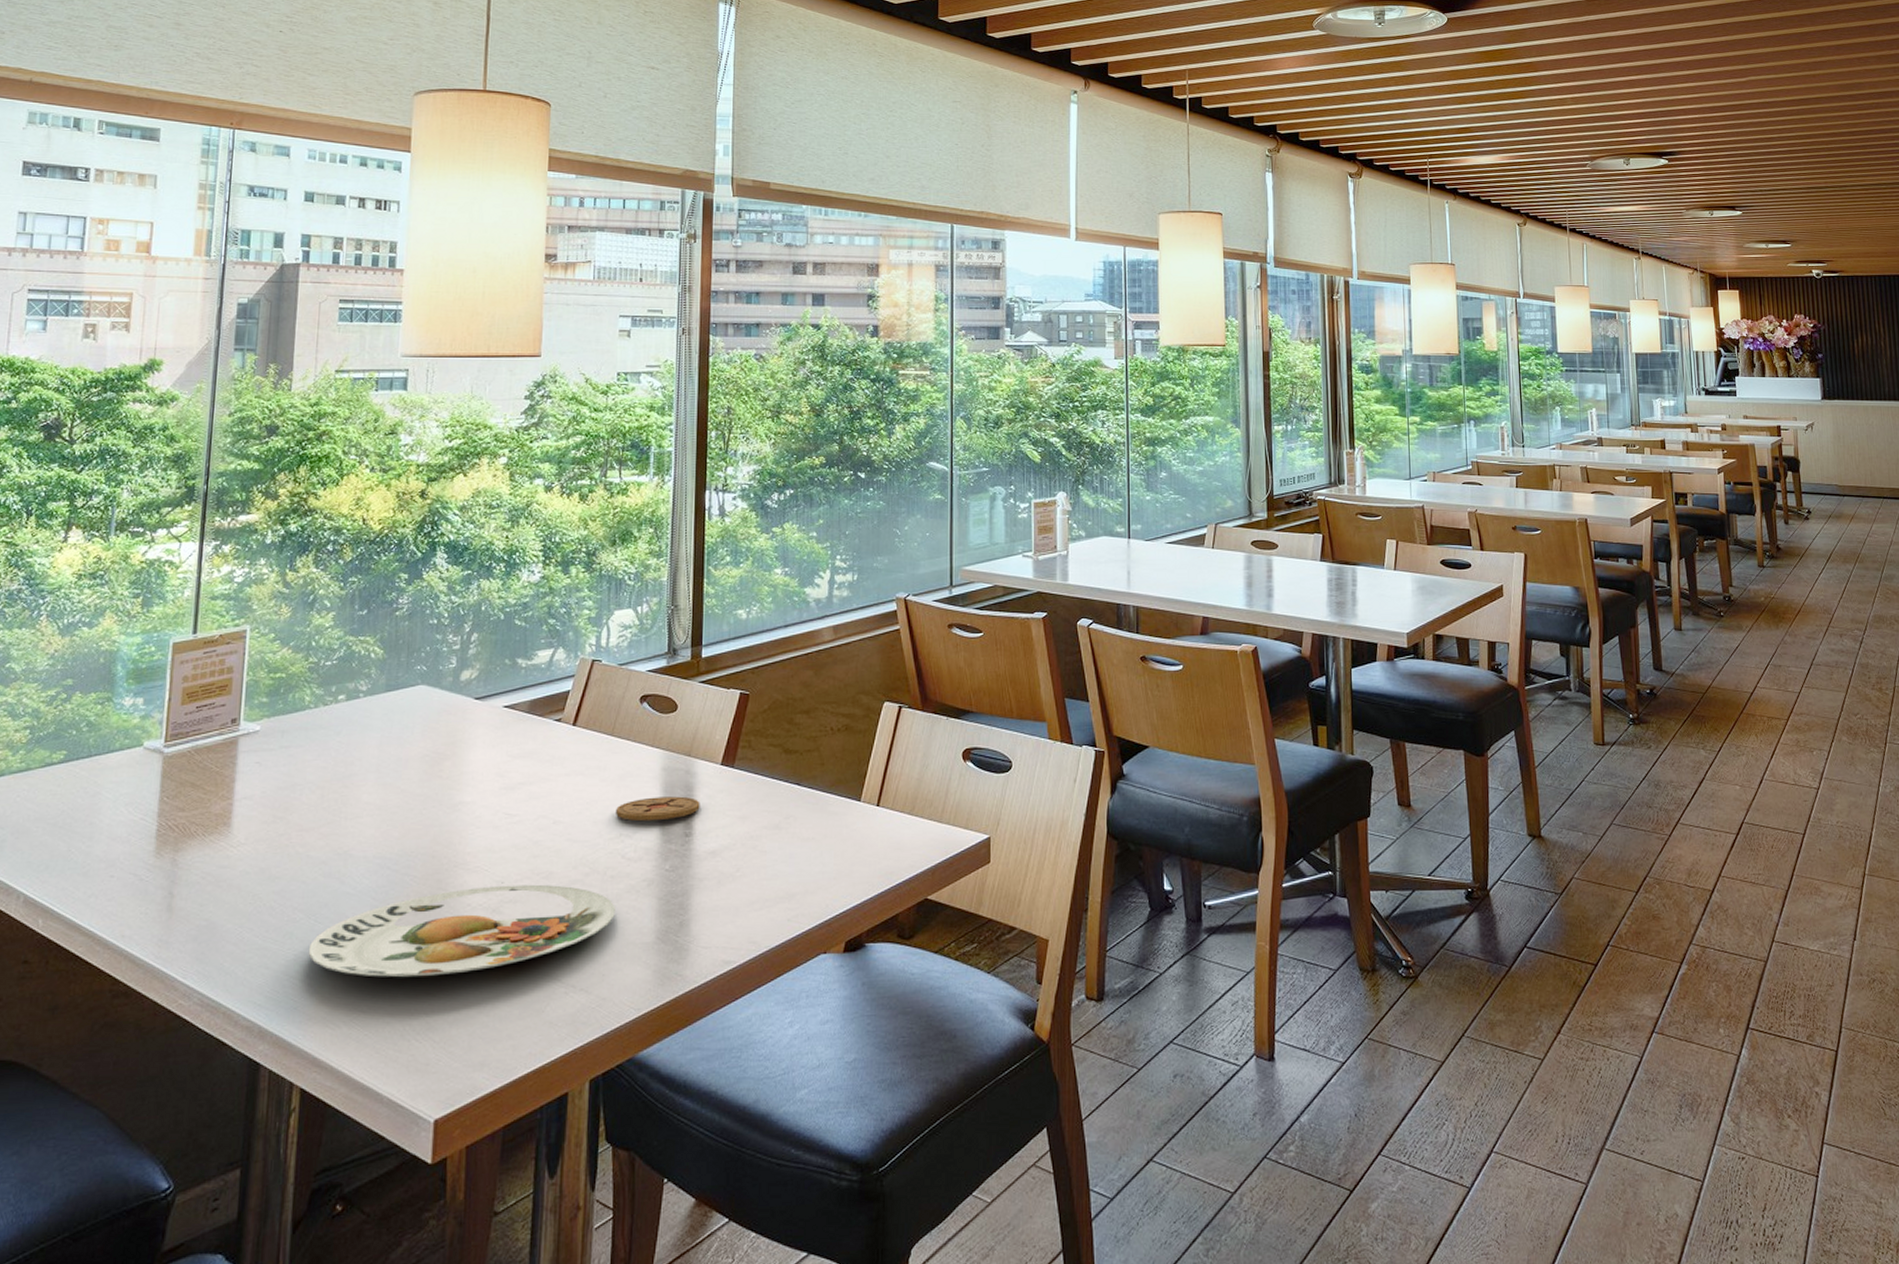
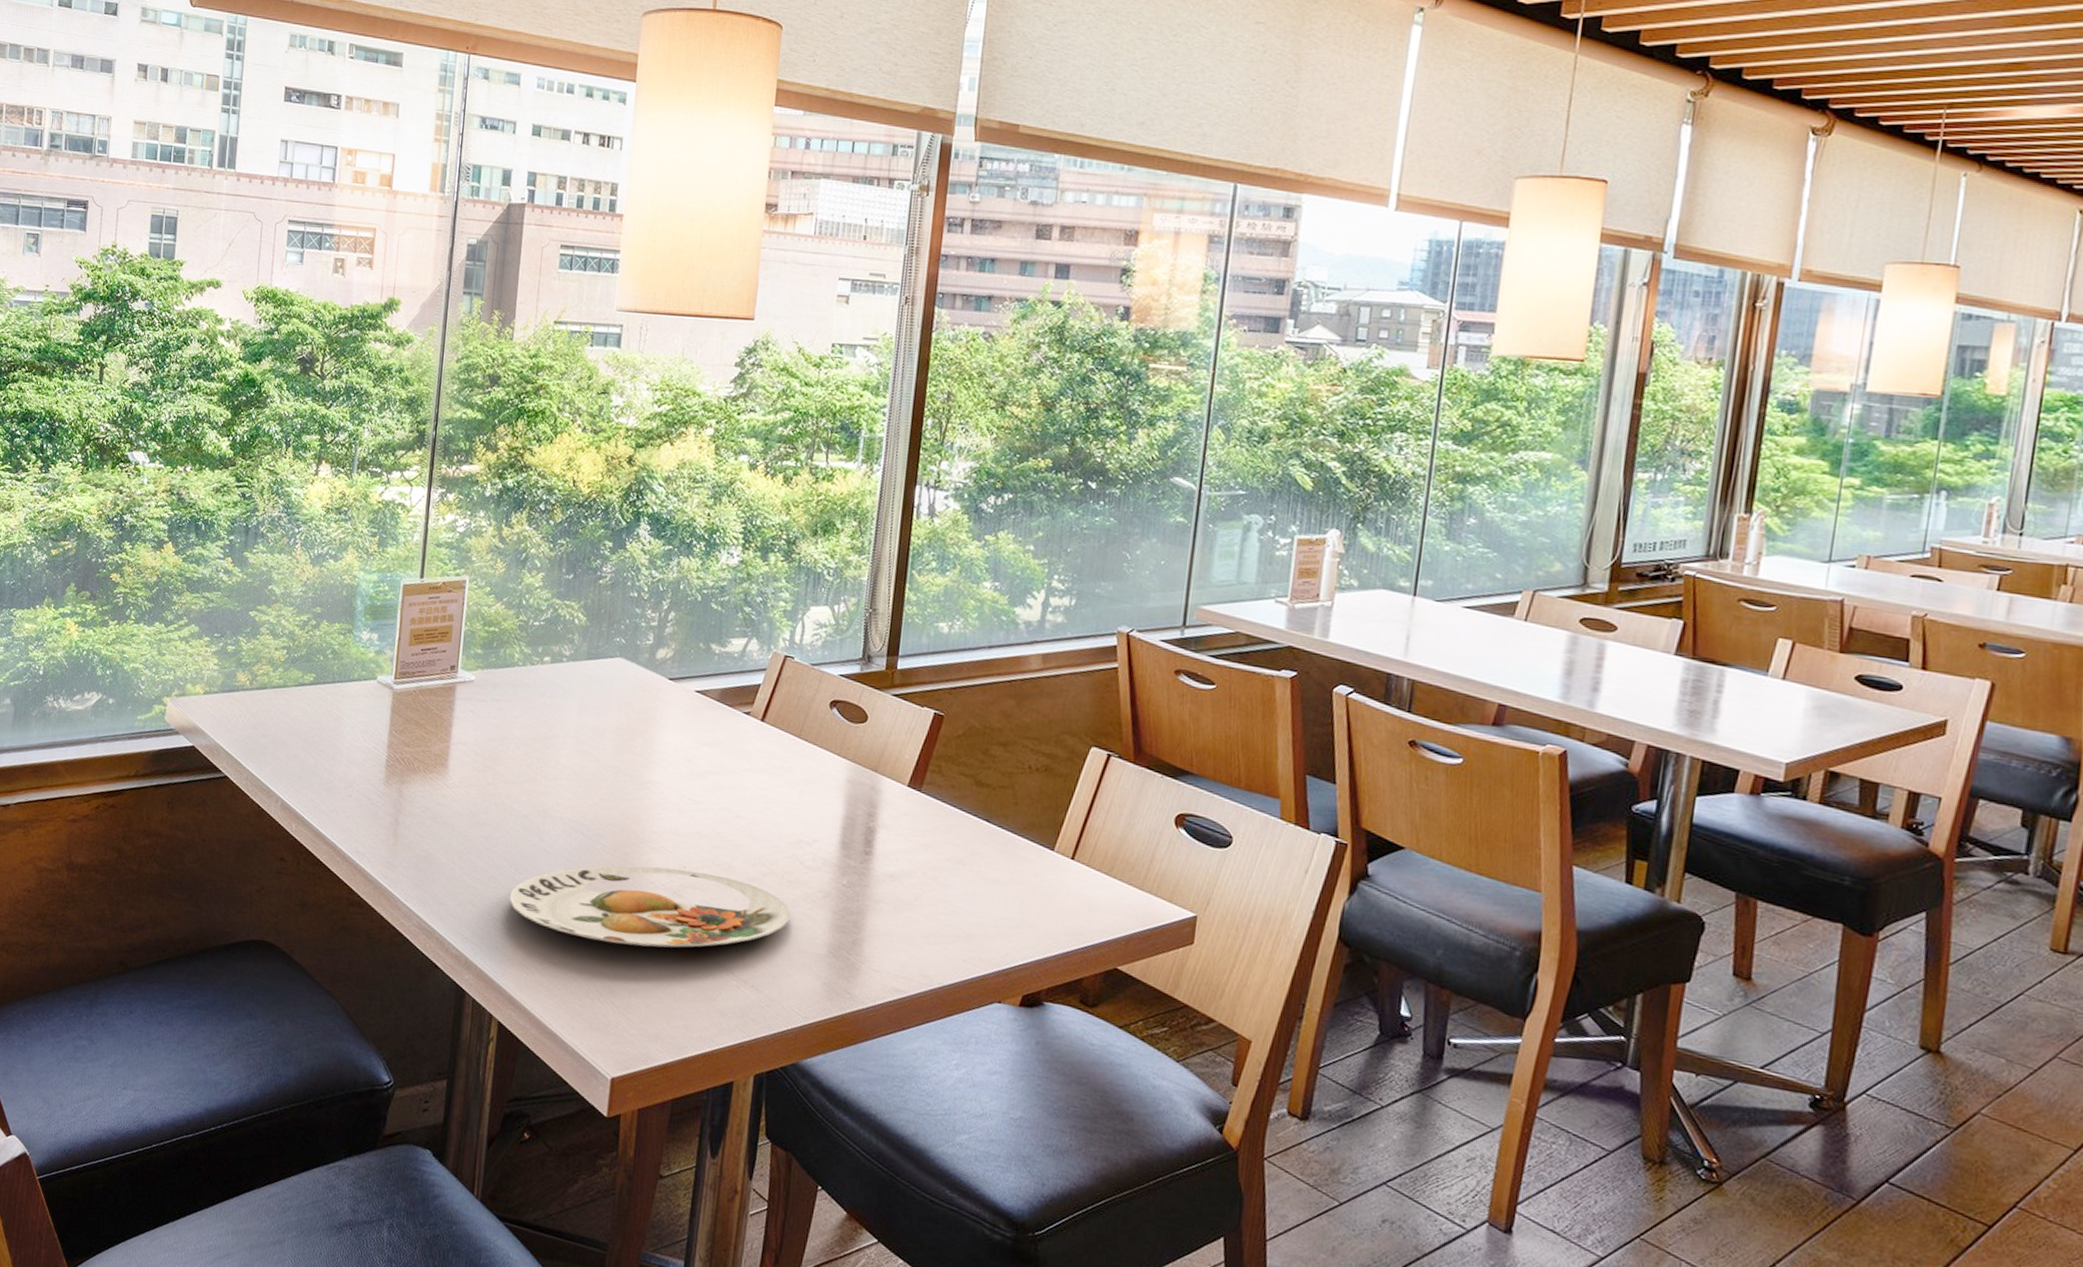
coaster: present [616,796,700,822] -> none [797,807,883,834]

